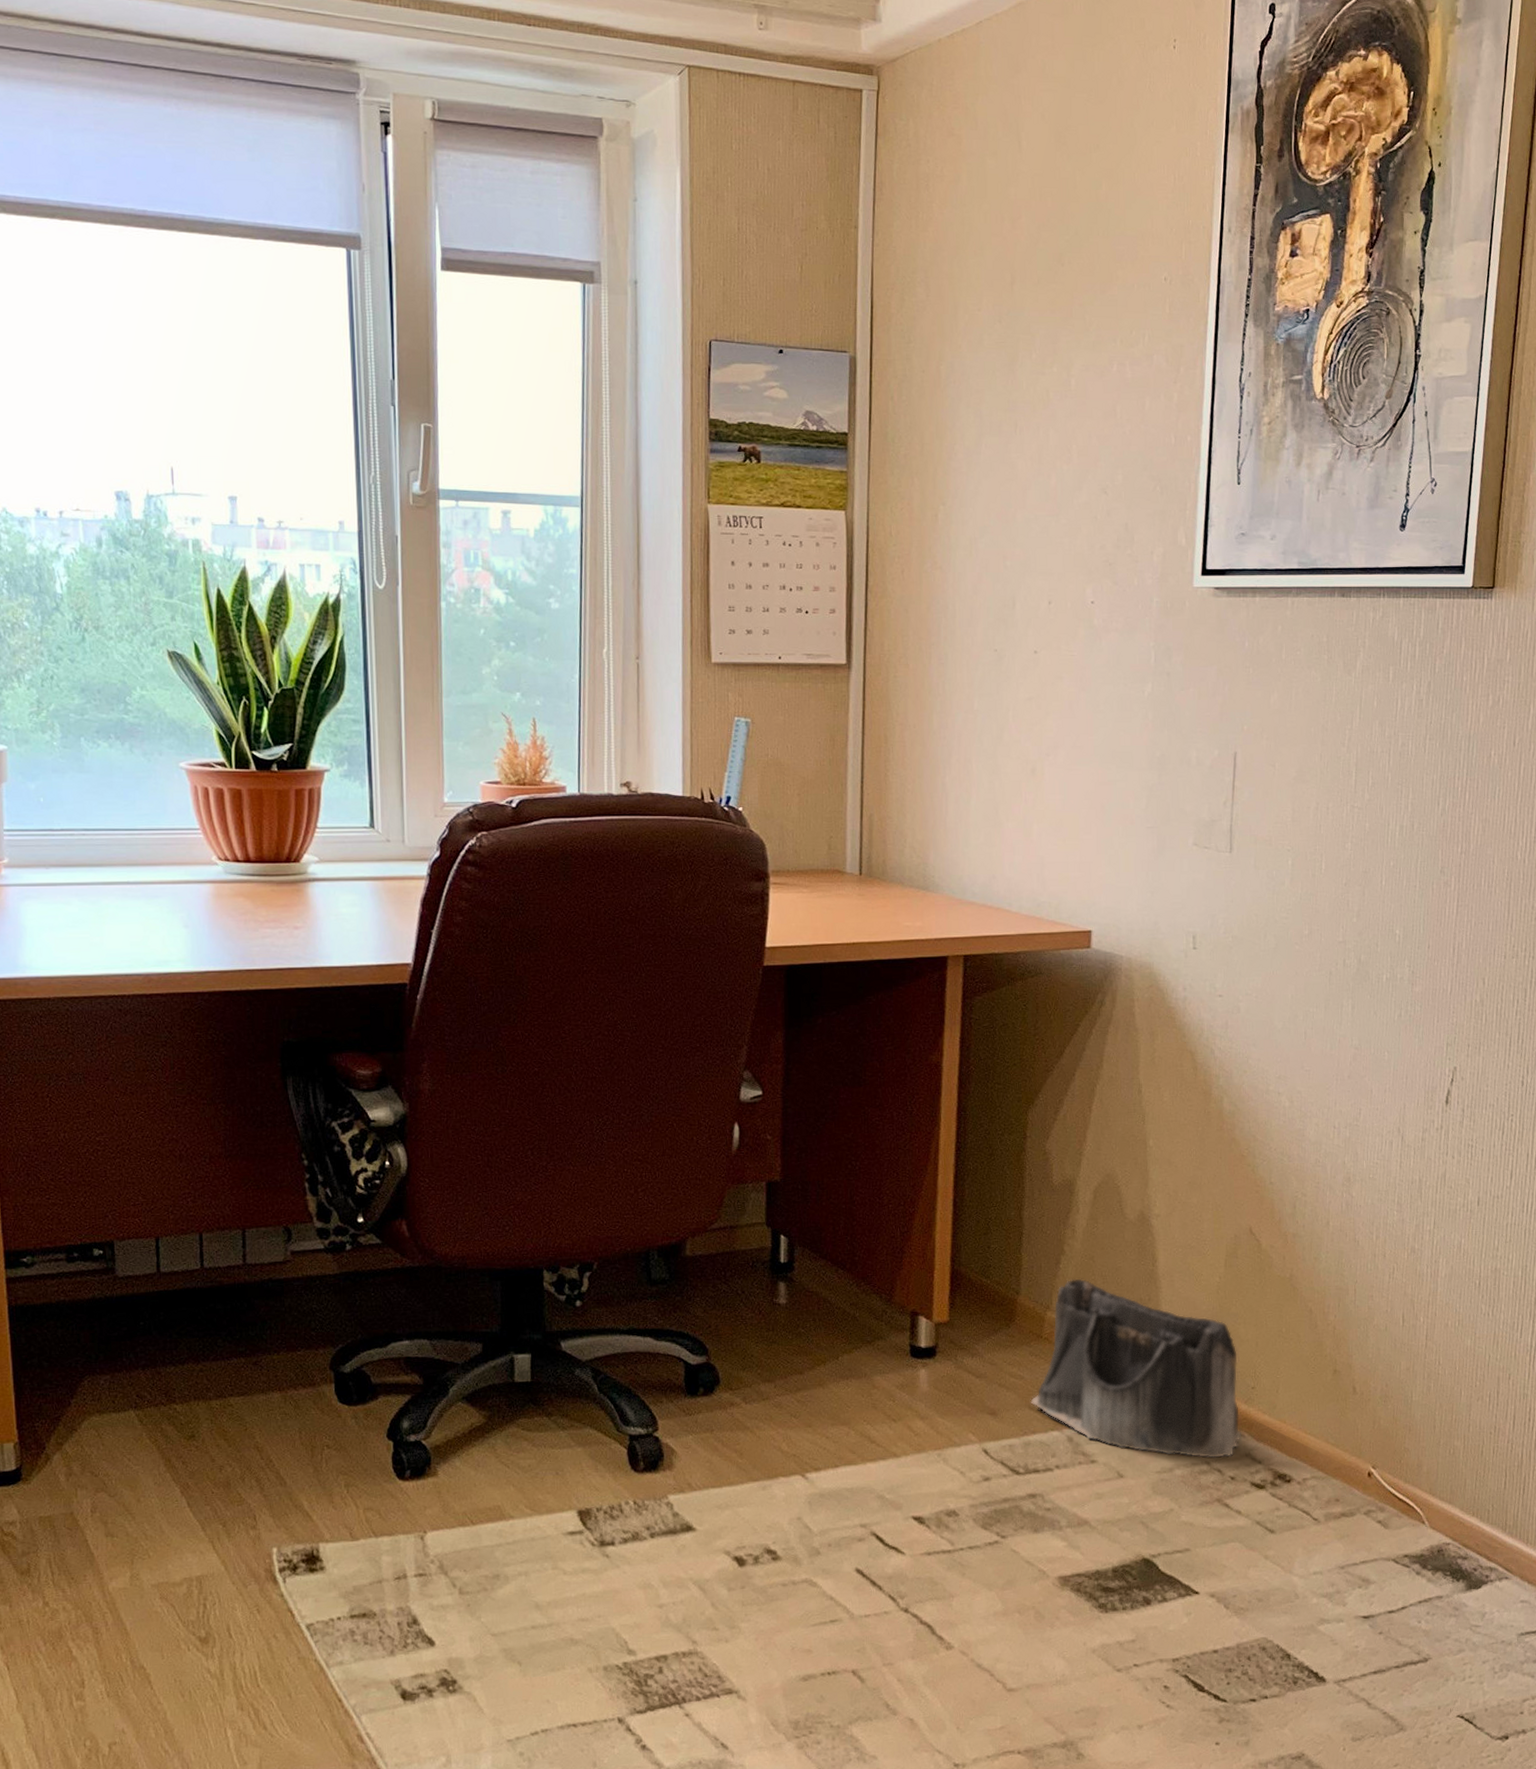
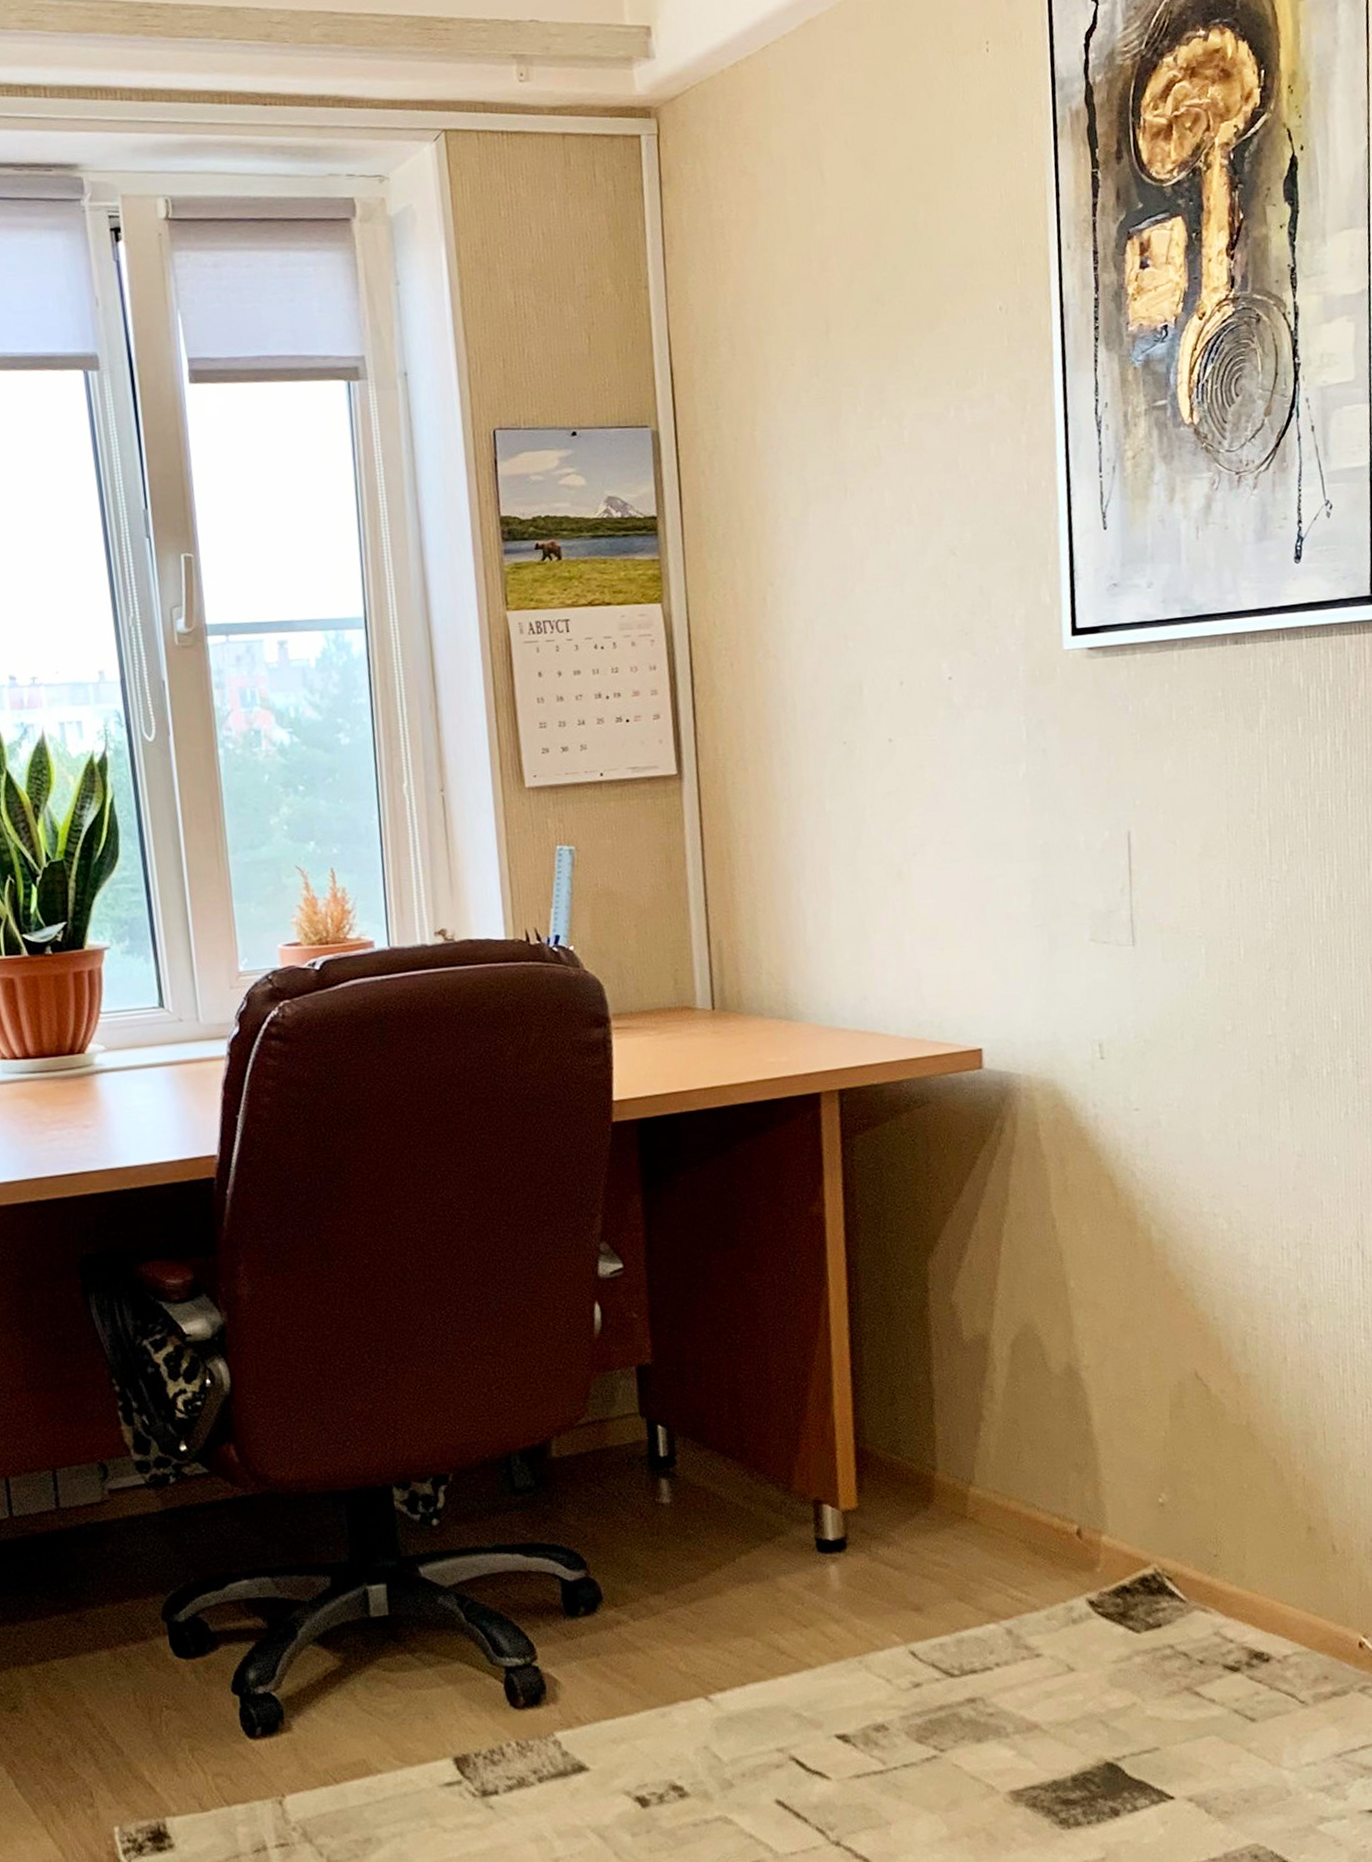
saddlebag: present [1030,1278,1243,1458] -> none [959,1446,1209,1642]

